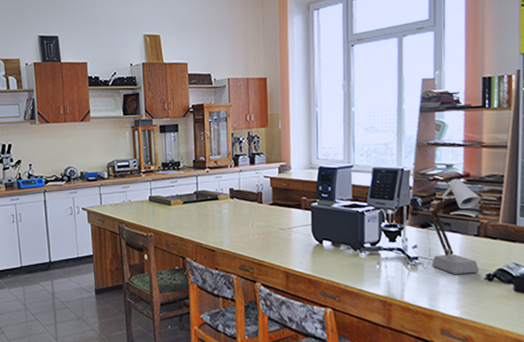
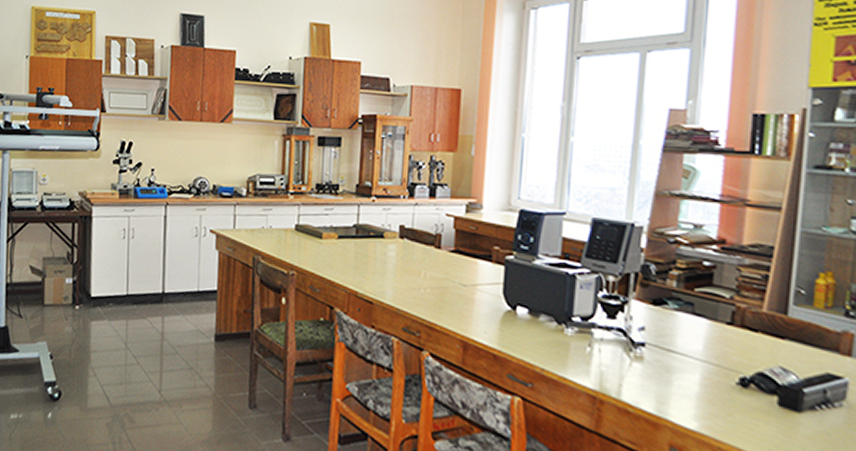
desk lamp: present [411,175,480,274] -> none [634,238,737,375]

